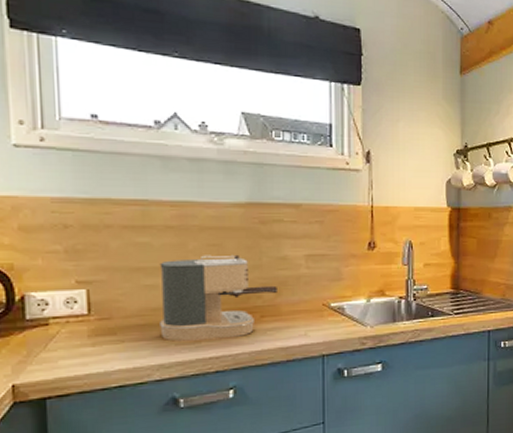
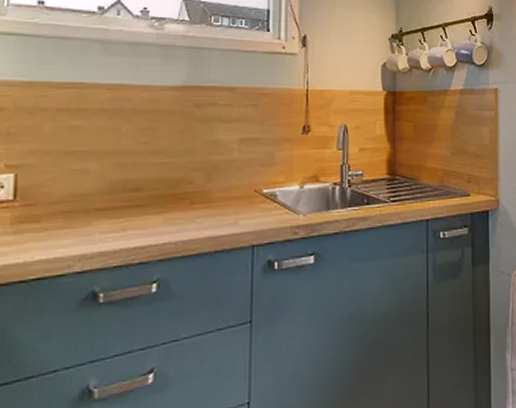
coffee maker: present [159,254,277,342] -> none [85,138,209,230]

